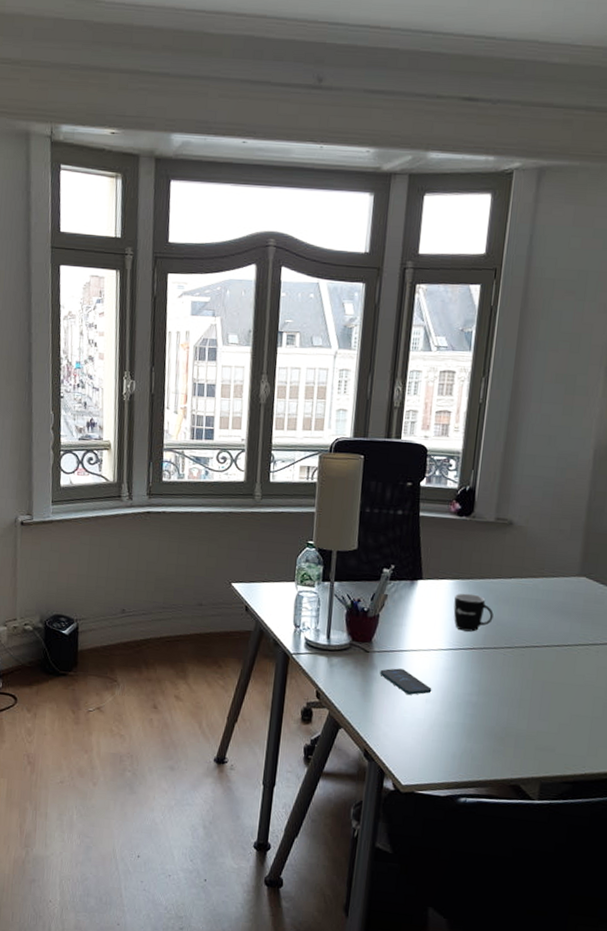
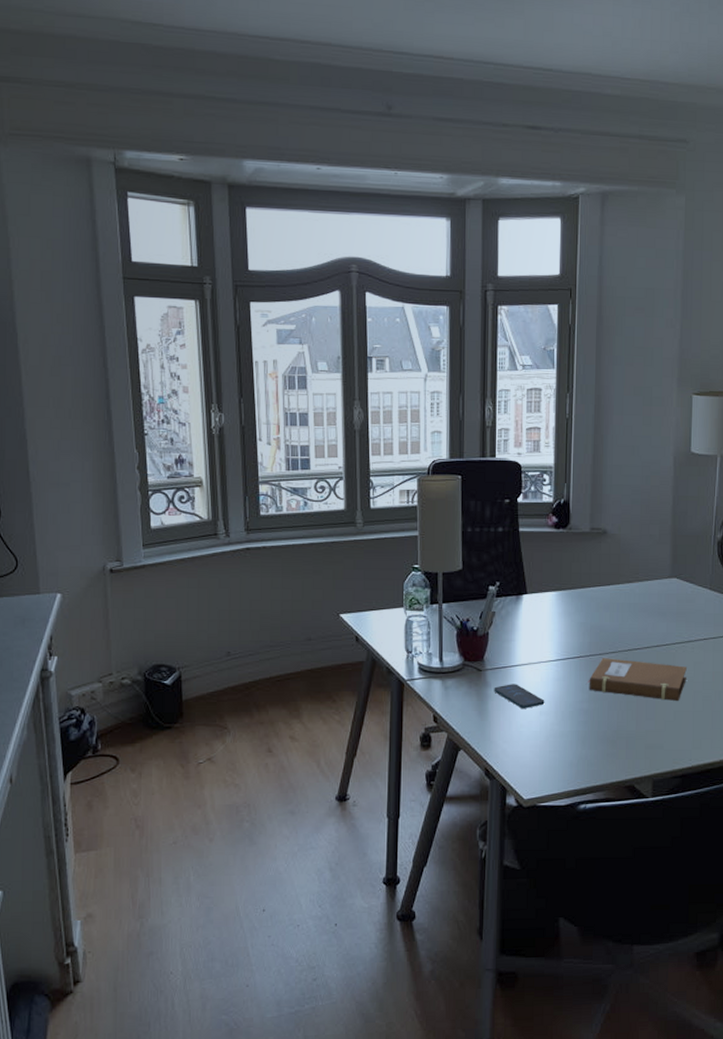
mug: present [453,593,494,632] -> none [559,603,596,641]
notebook: none [479,652,589,705] -> present [588,658,687,701]

